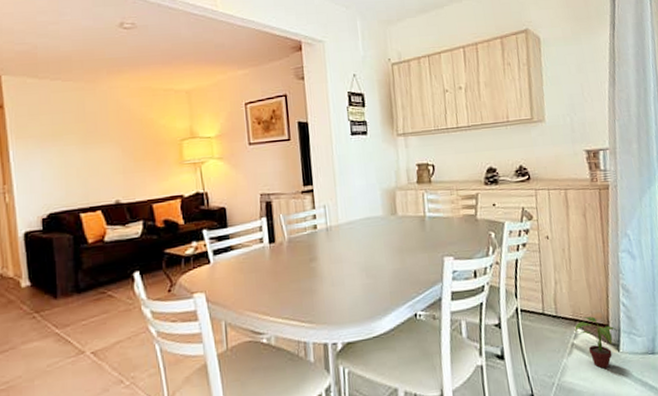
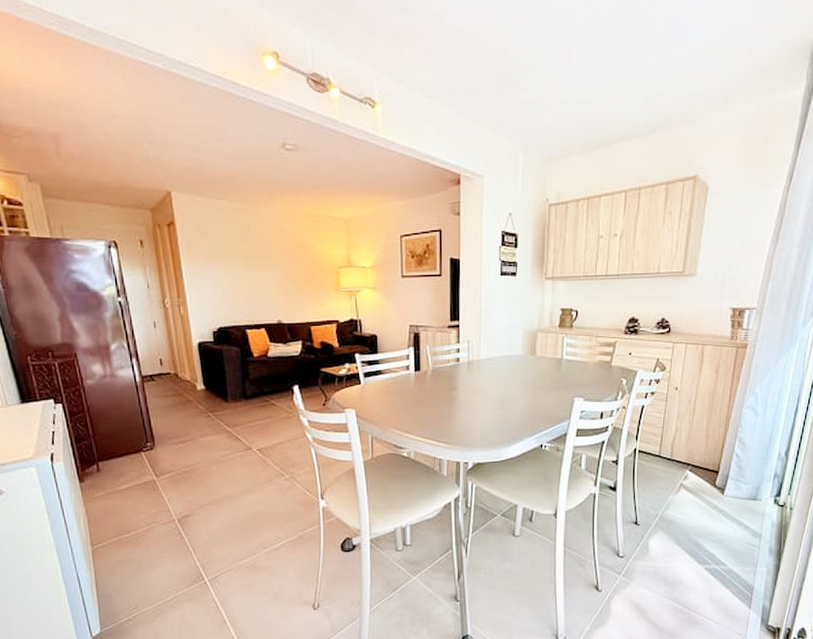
potted plant: present [574,316,618,369] -> none [686,462,726,507]

